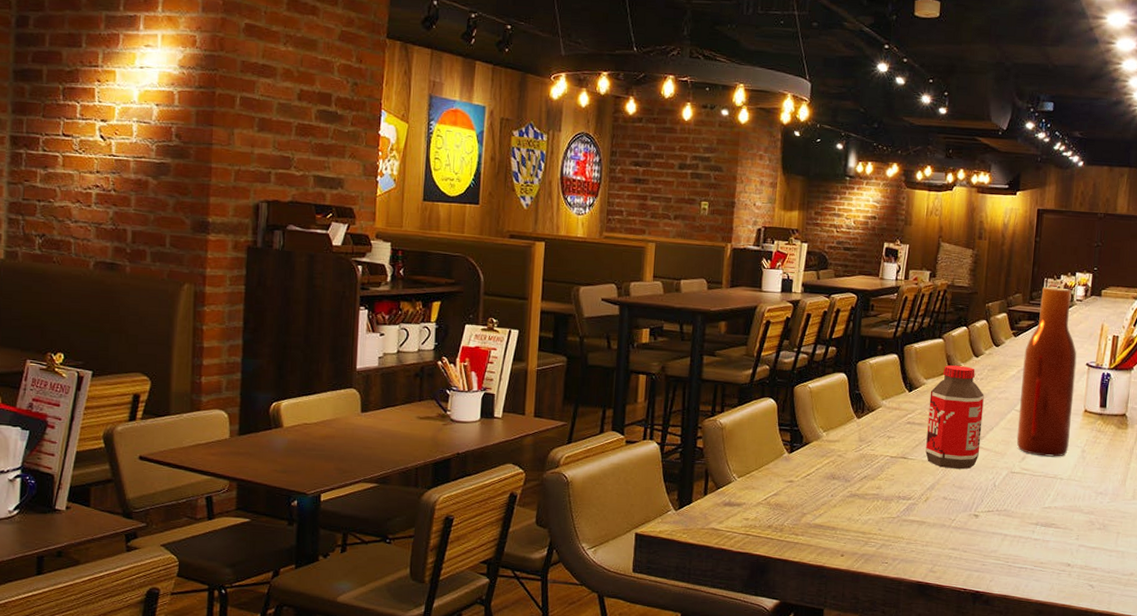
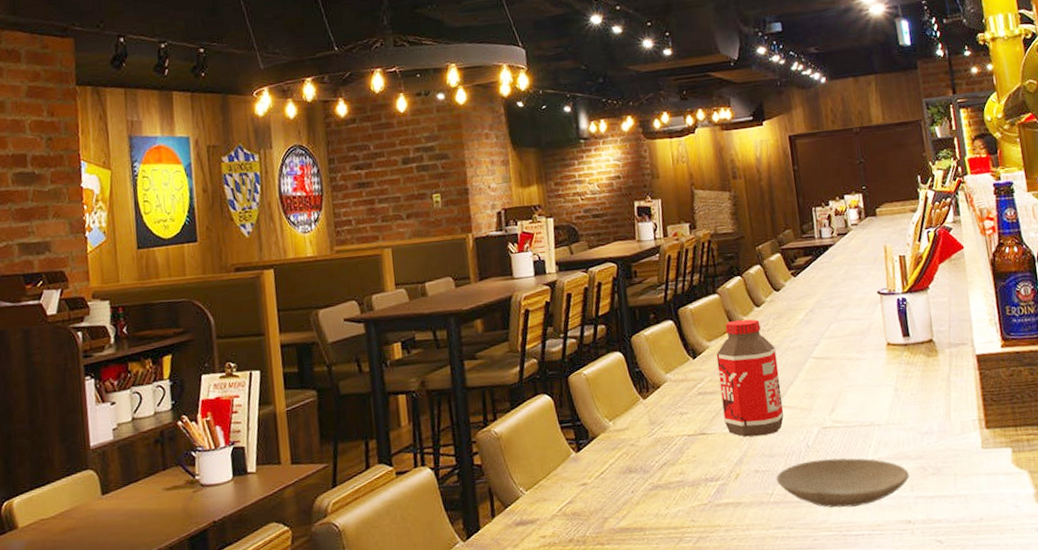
plate: none [960,498,1078,544] -> present [776,458,909,508]
beer bottle: present [1016,286,1077,457] -> none [808,214,880,404]

